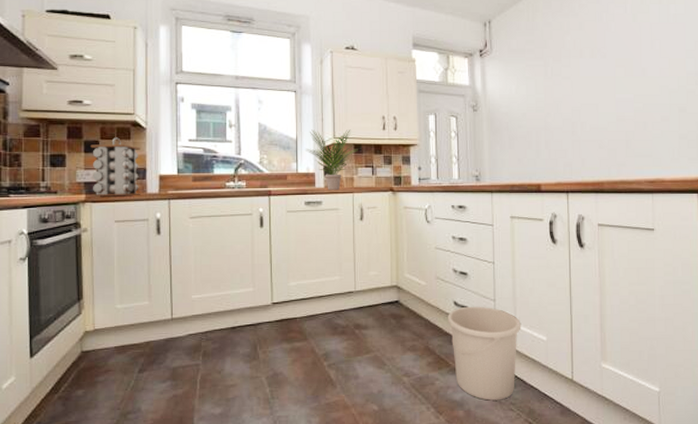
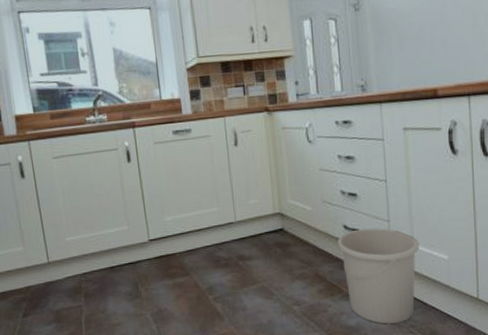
potted plant: present [306,129,358,191] -> none [167,46,226,117]

